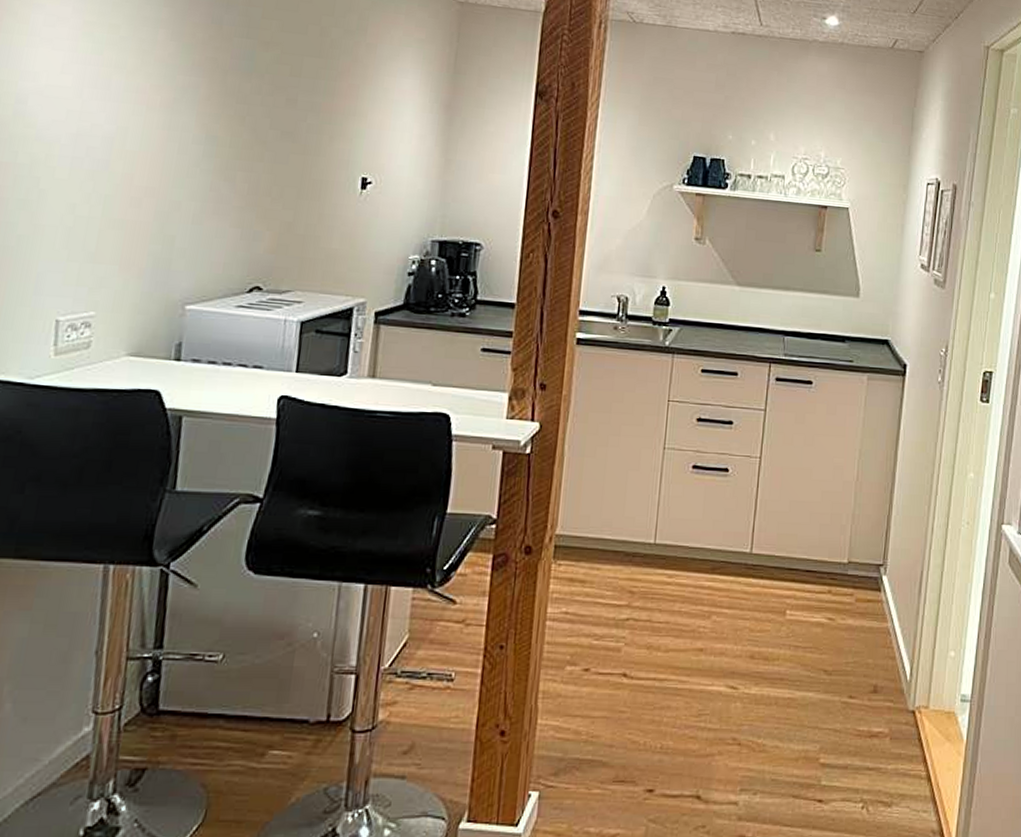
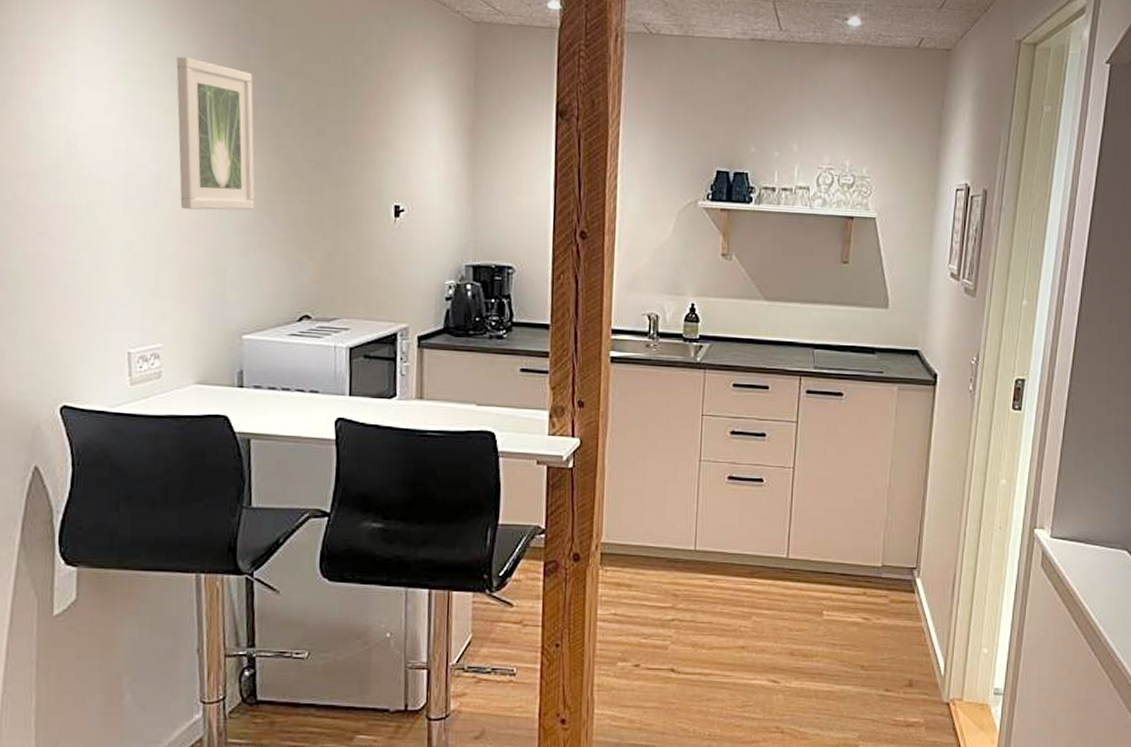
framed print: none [133,19,225,176] -> present [176,56,255,211]

